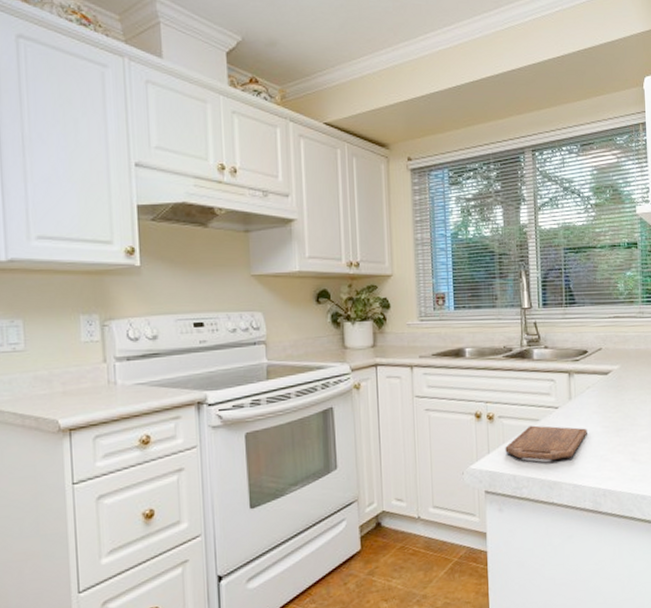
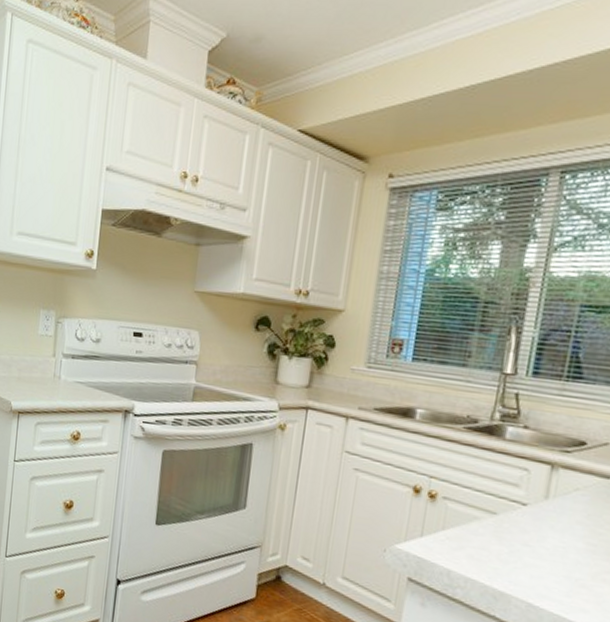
cutting board: present [505,425,587,461] -> none [443,517,563,570]

